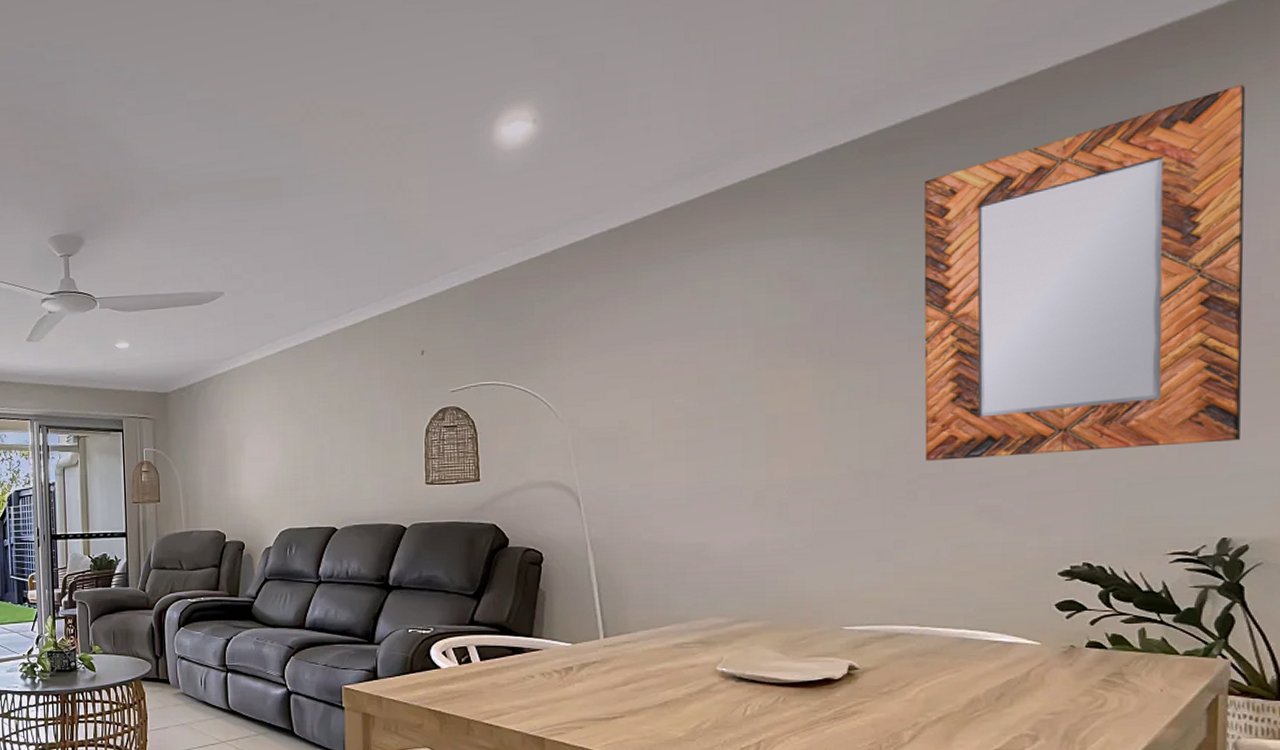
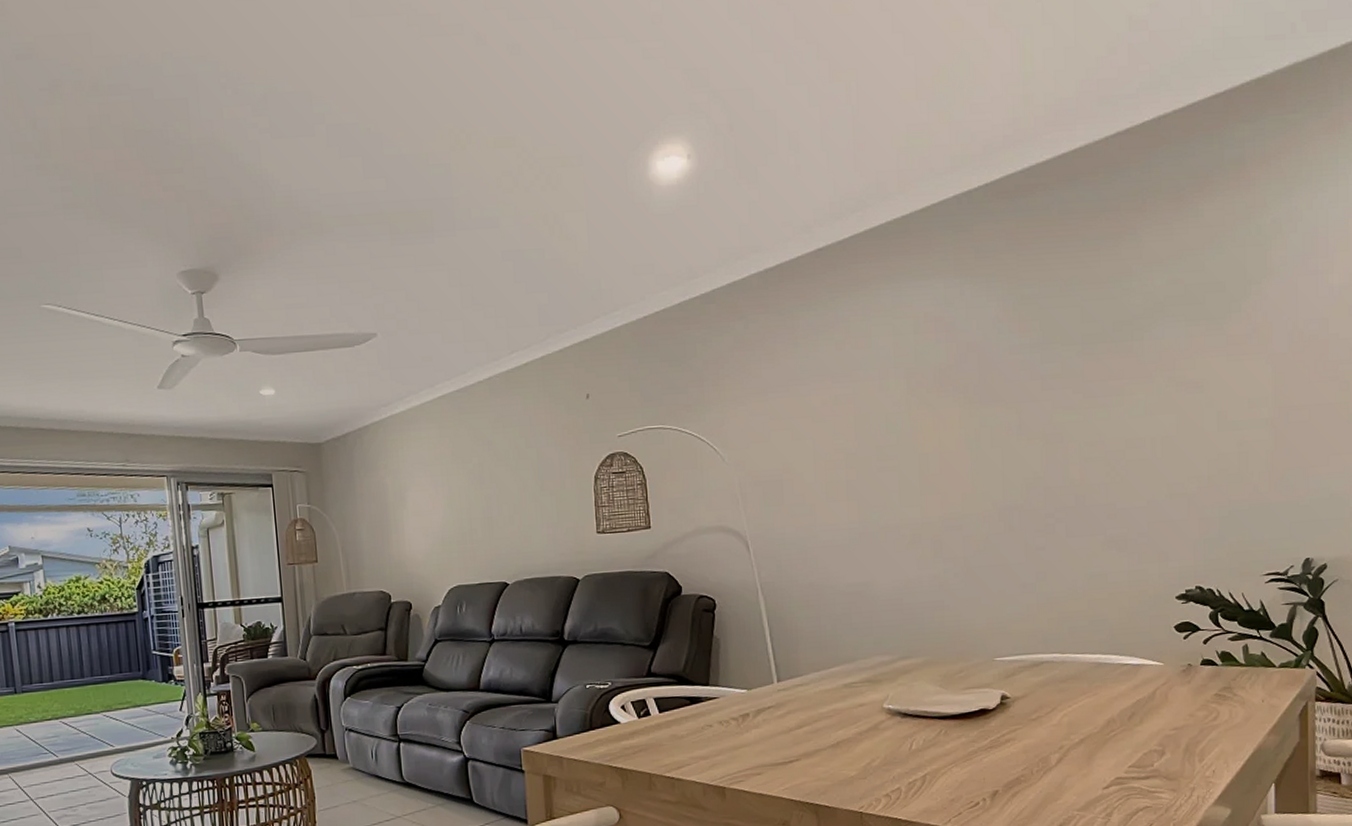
home mirror: present [924,84,1246,461] -> none [1050,140,1318,495]

